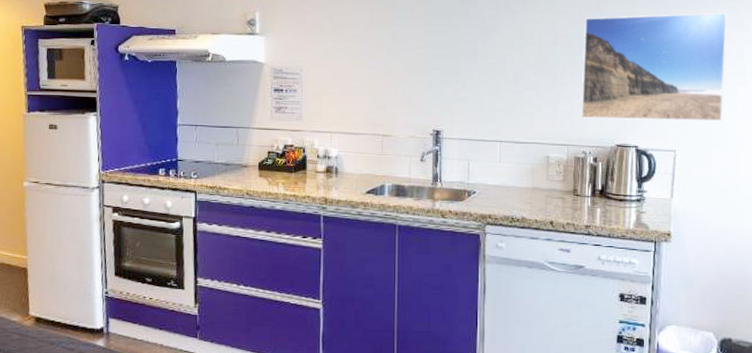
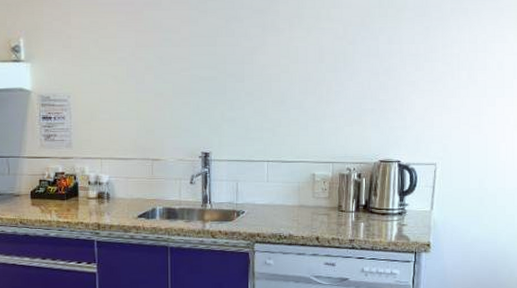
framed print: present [581,12,727,122] -> none [345,24,489,136]

